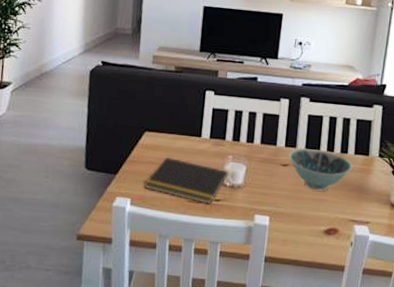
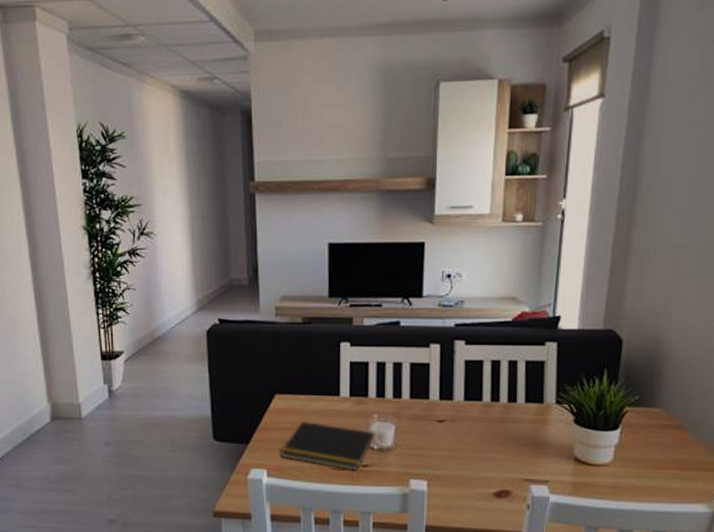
bowl: present [288,148,353,191] -> none [445,400,524,448]

